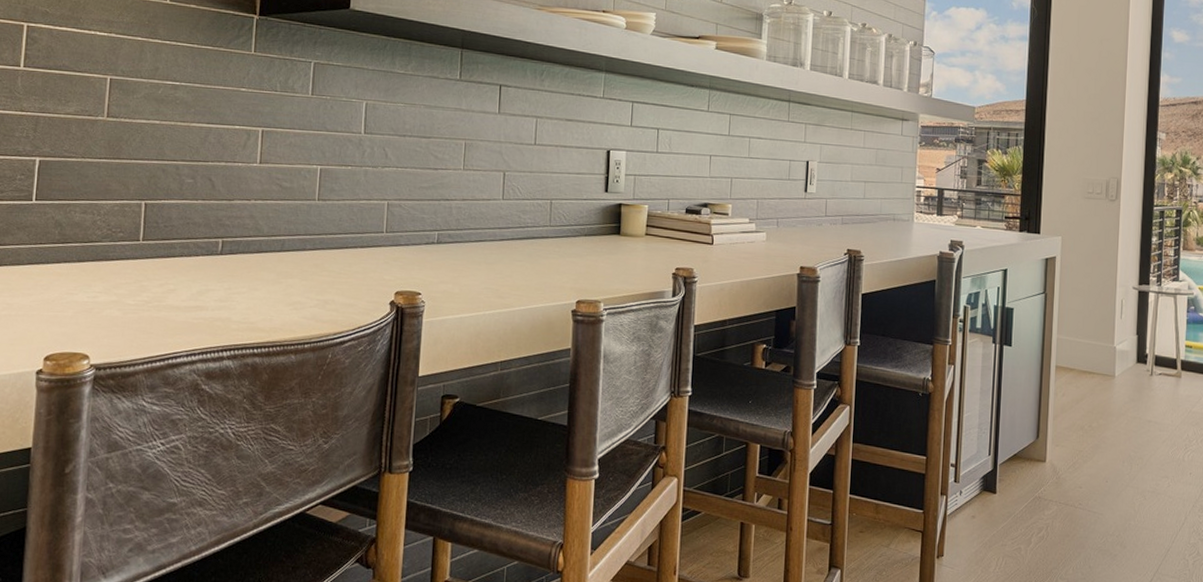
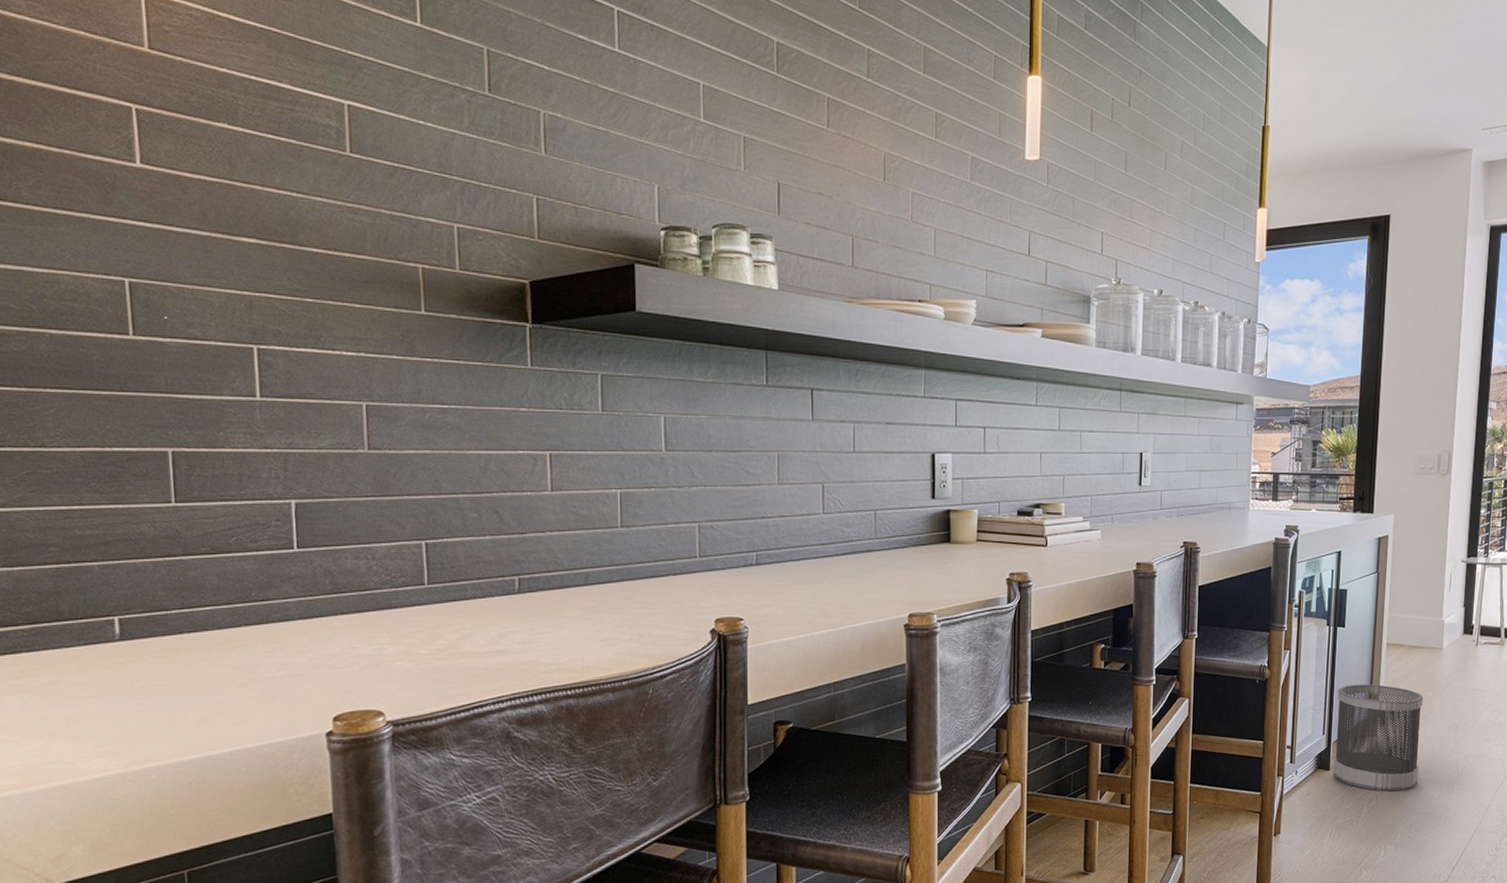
wastebasket: none [999,405,1095,523] -> present [1333,684,1423,792]

